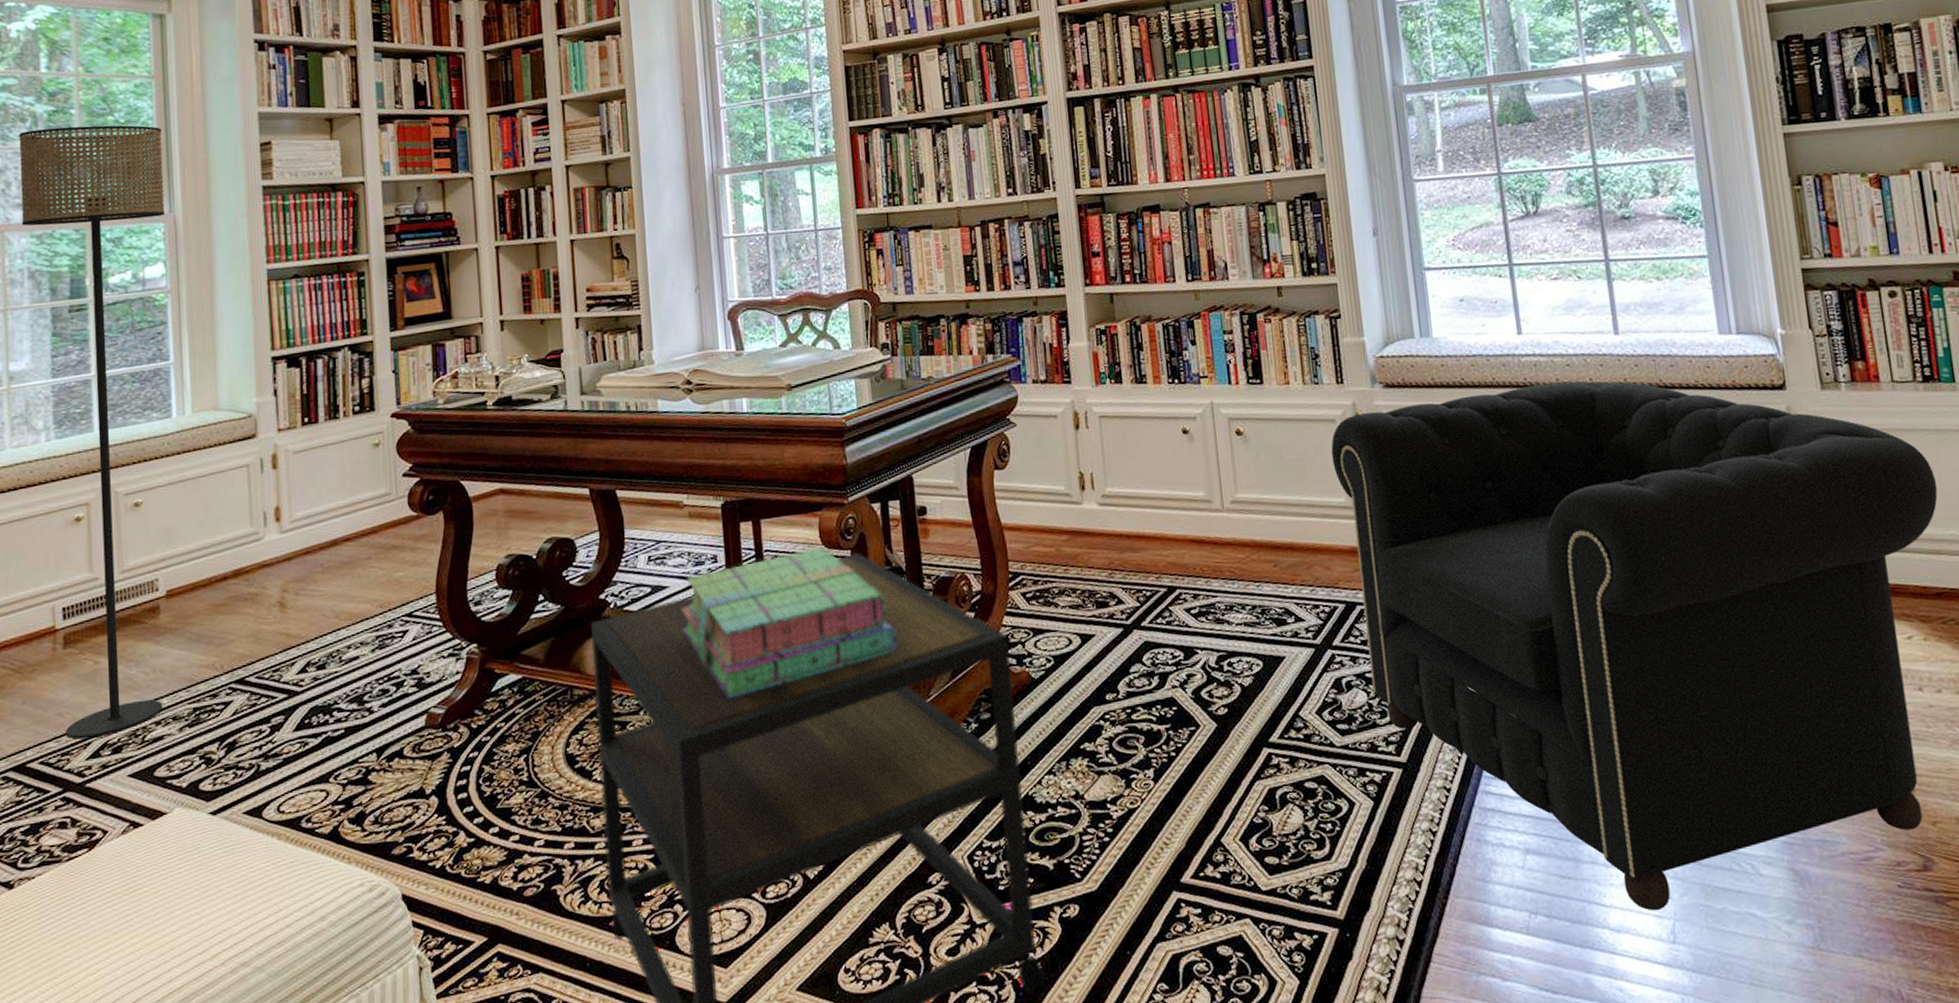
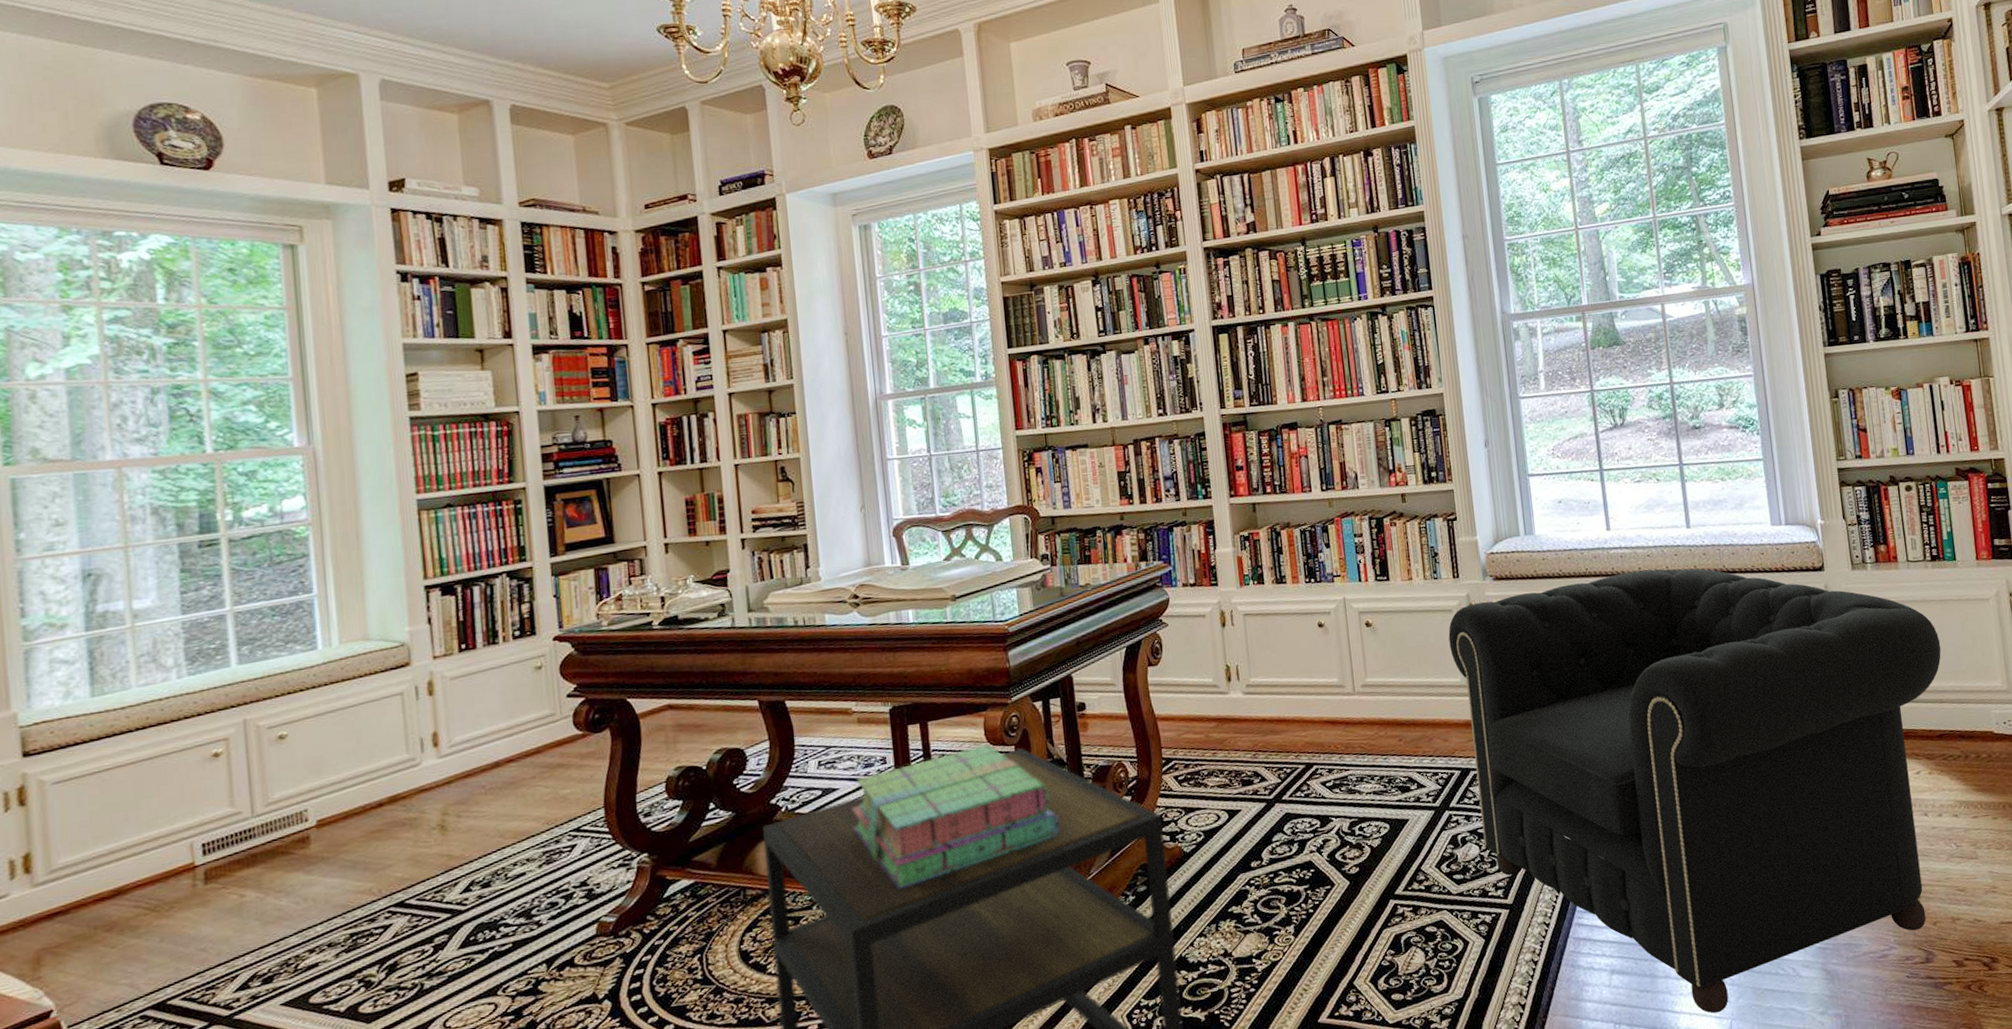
floor lamp: present [19,125,165,739] -> none [135,357,316,973]

